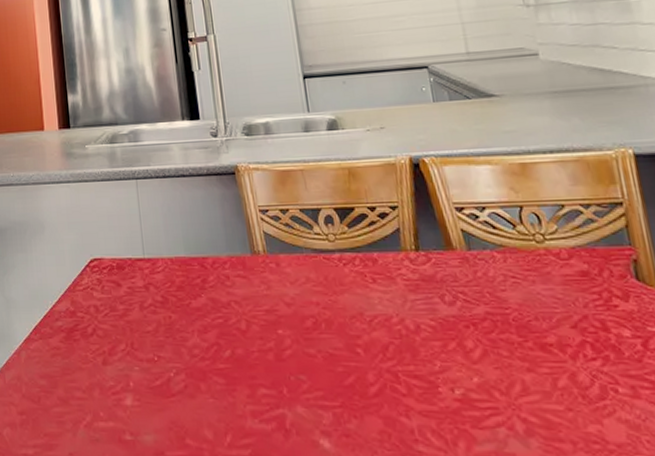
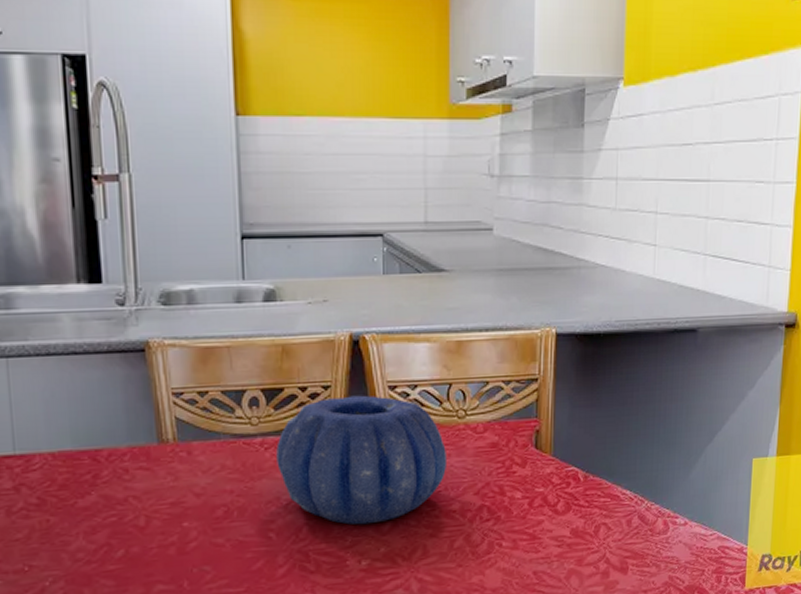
decorative bowl: none [353,216,533,350] -> present [276,395,448,525]

